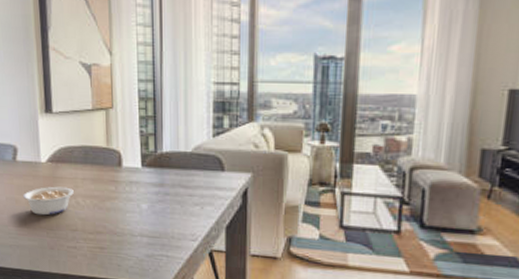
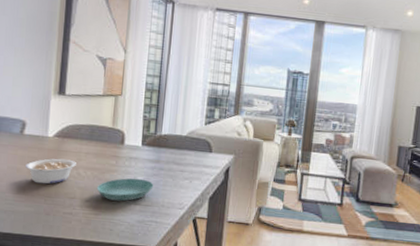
saucer: none [98,205,160,233] -> present [96,178,154,202]

